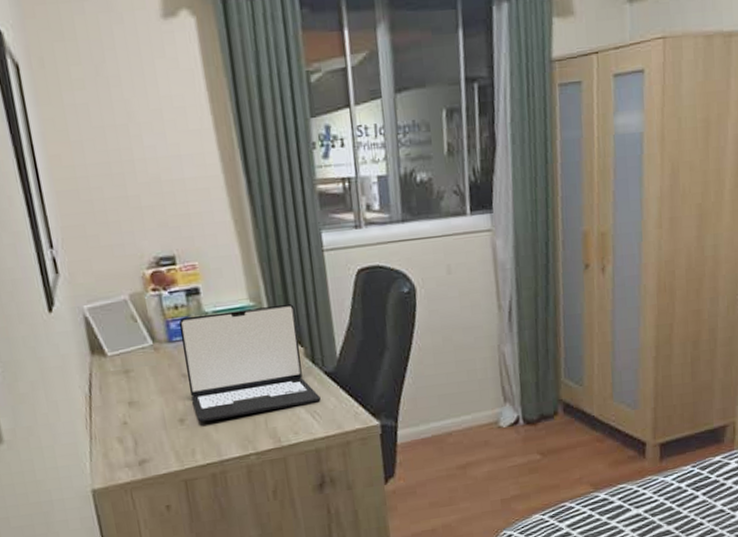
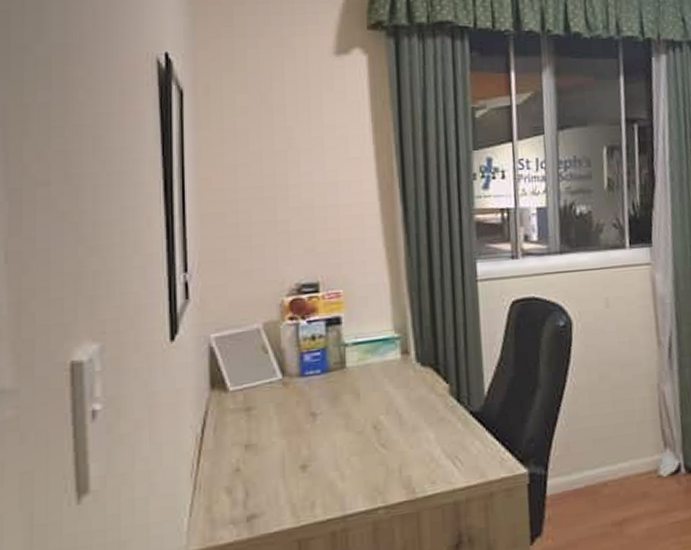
laptop: present [178,303,321,423] -> none [314,335,464,470]

